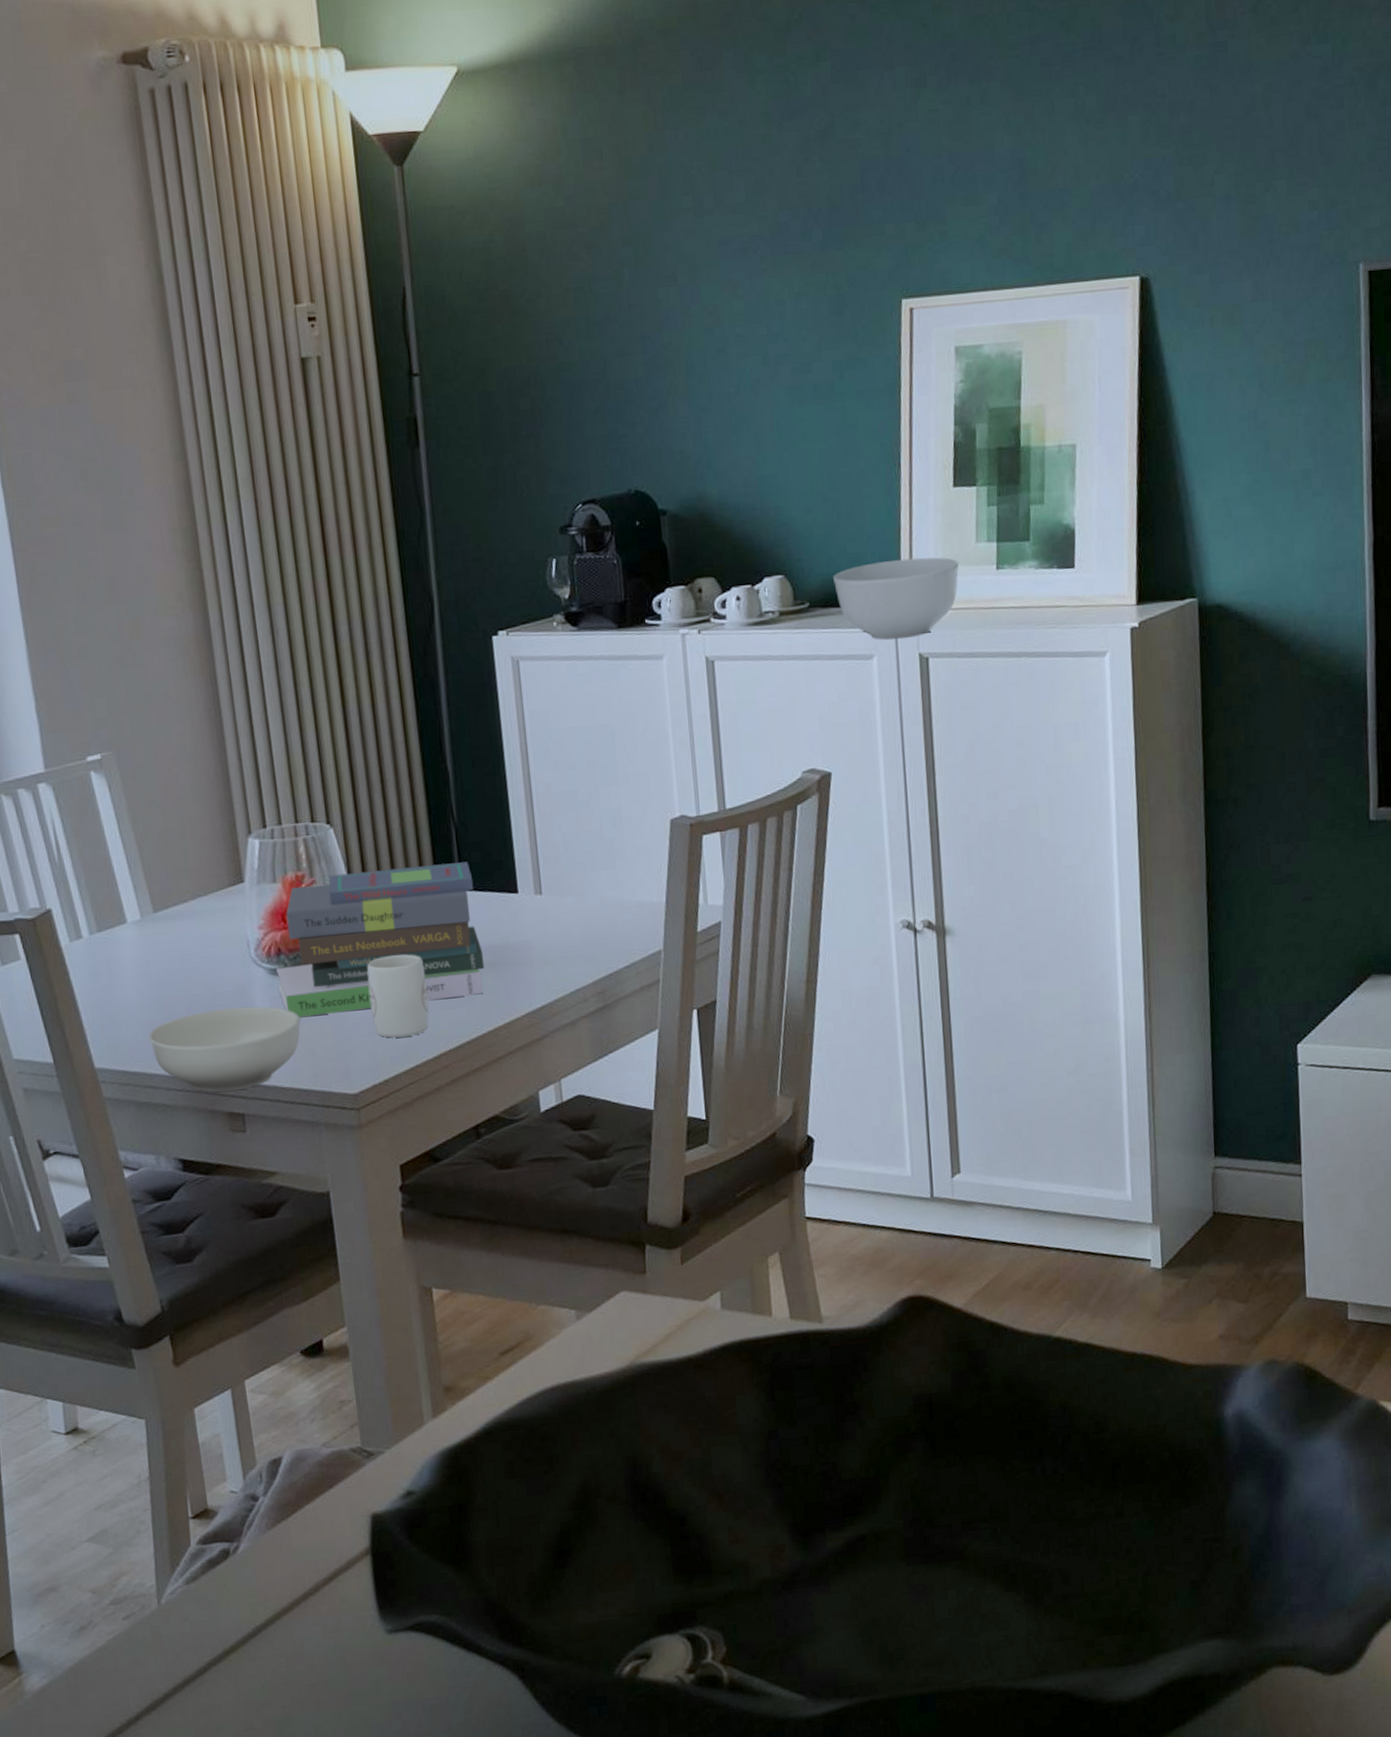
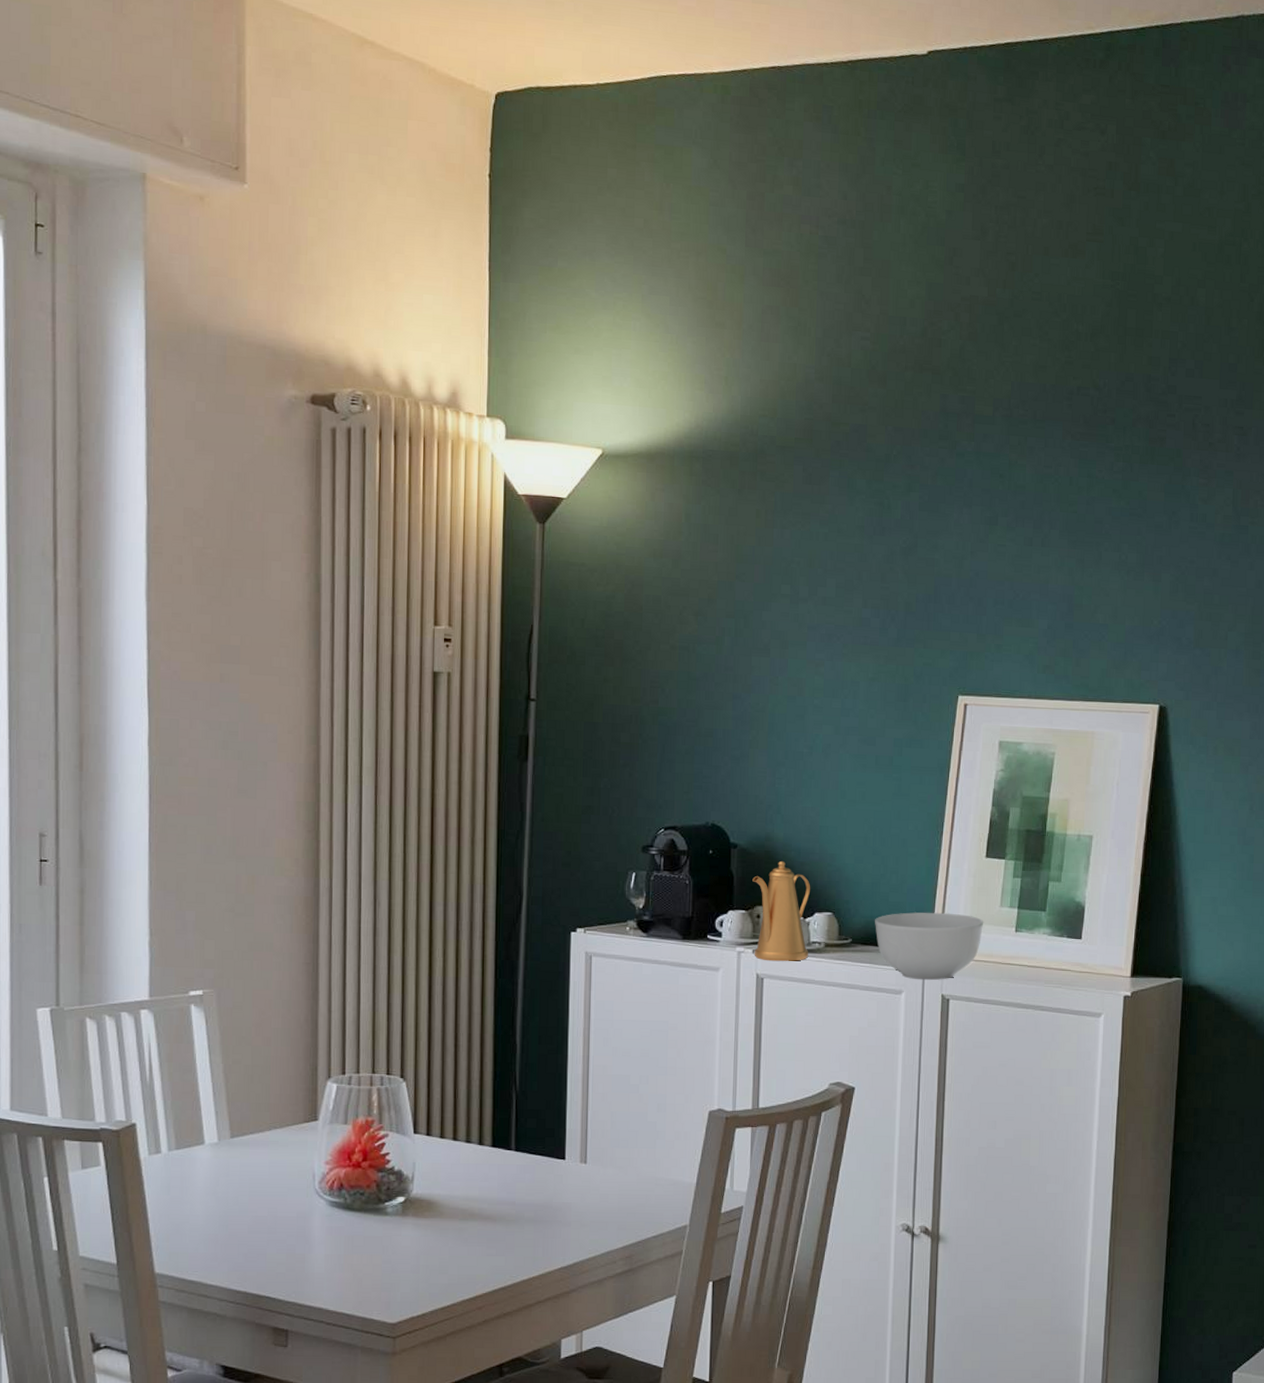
bowl: present [148,1006,301,1092] -> none [208,1232,352,1308]
books: present [275,862,485,1018] -> none [335,1123,527,1249]
mug: present [367,954,429,1038] -> none [418,1202,473,1277]
coffee pot: none [688,522,763,641] -> present [752,860,811,962]

